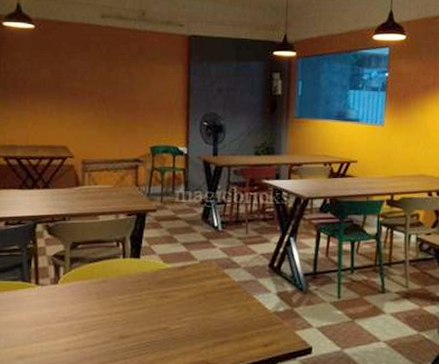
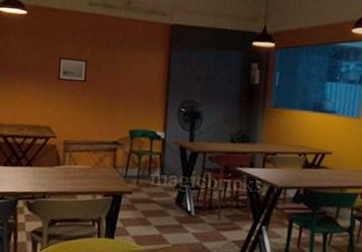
wall art: none [71,74,103,99] -> present [57,58,88,83]

